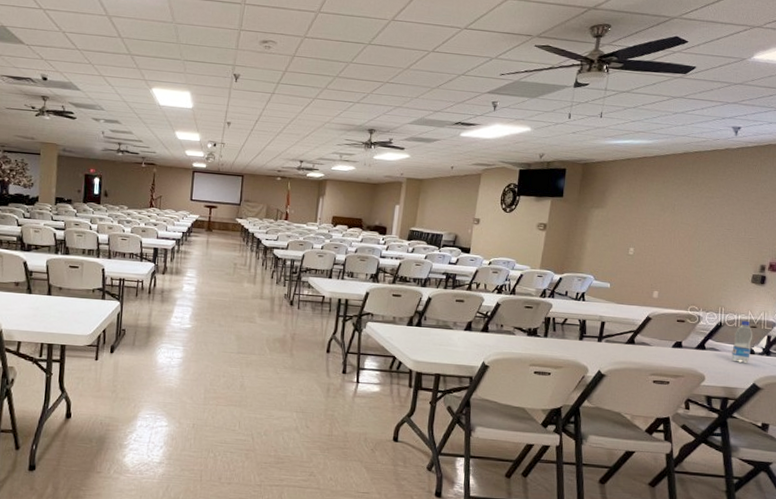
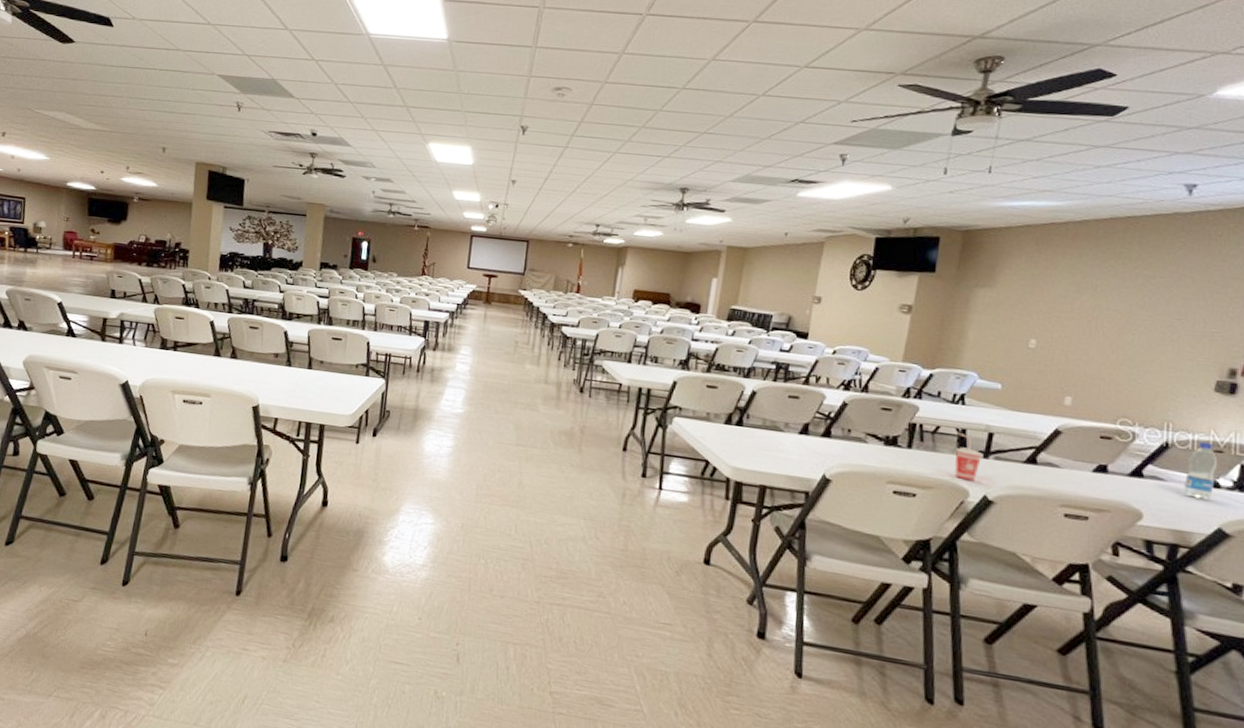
beverage cup: none [578,322,598,360] -> present [954,432,983,482]

